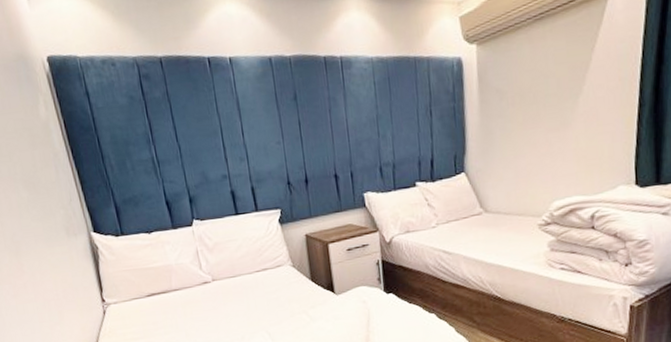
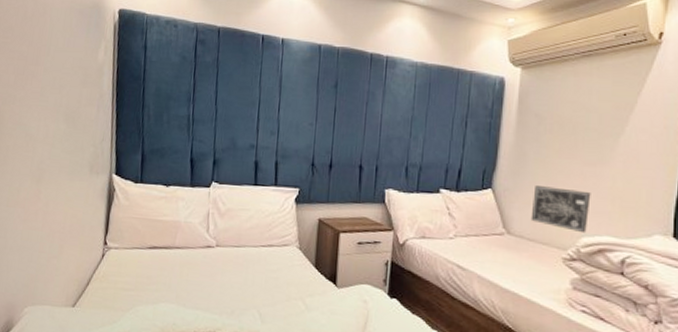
wall art: none [504,157,558,198] -> present [530,186,591,234]

